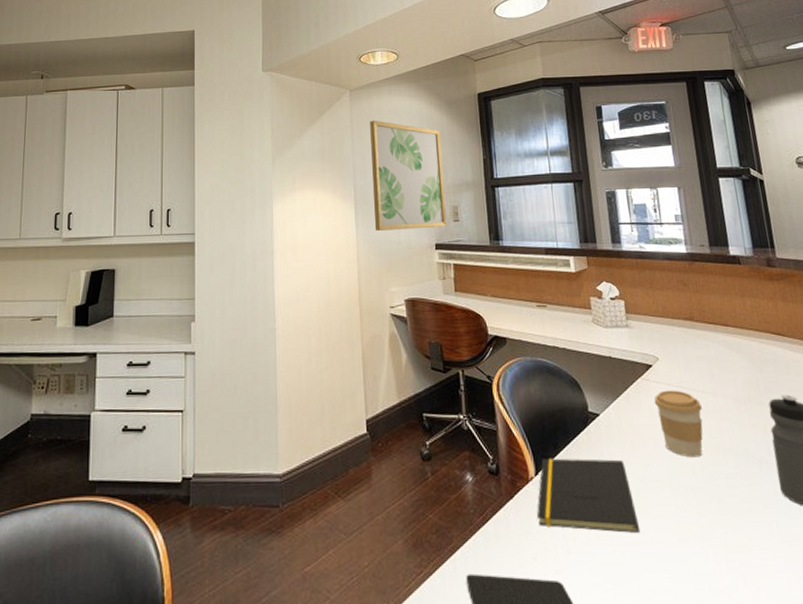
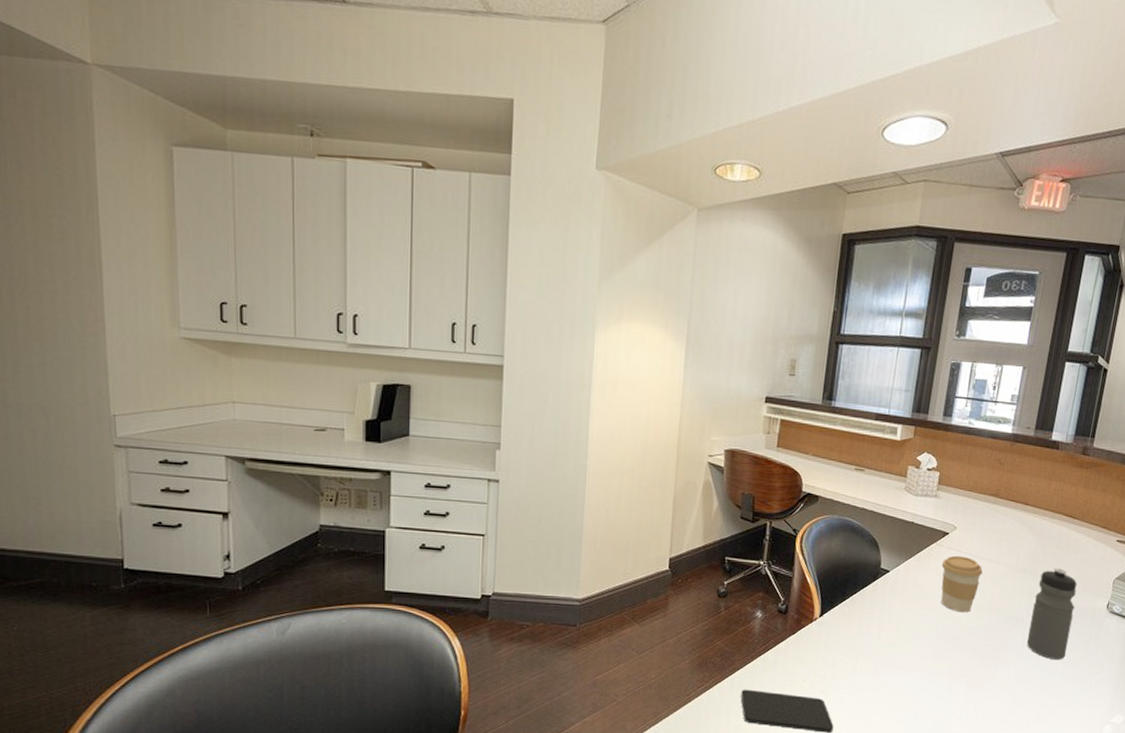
wall art: present [370,120,447,231] -> none [704,249,793,380]
notepad: present [536,458,641,534] -> none [813,603,902,668]

